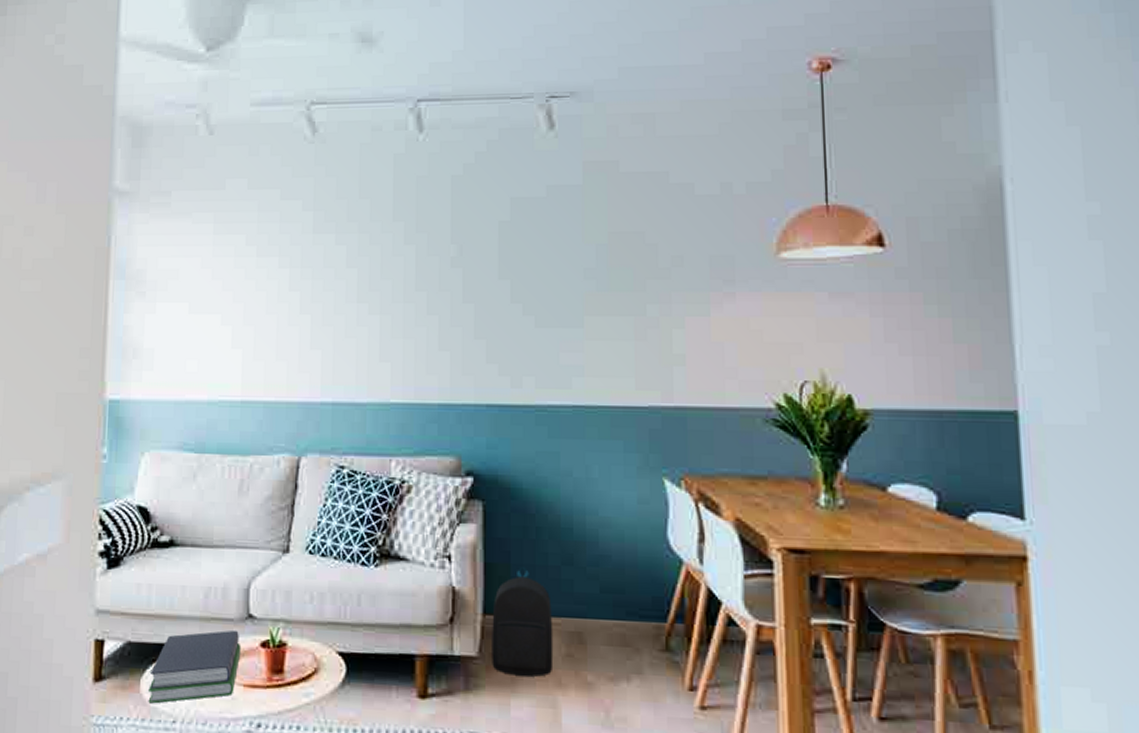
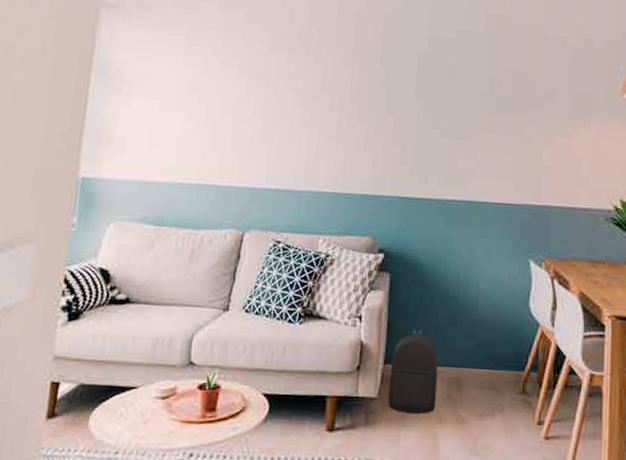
book: present [148,630,242,704] -> none [94,374,182,437]

